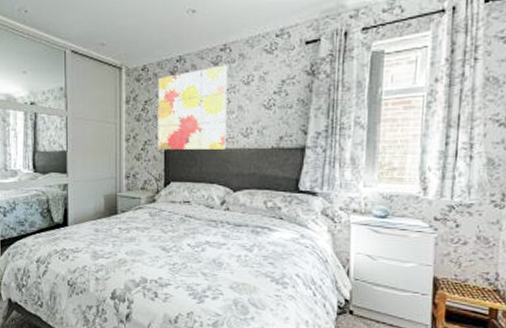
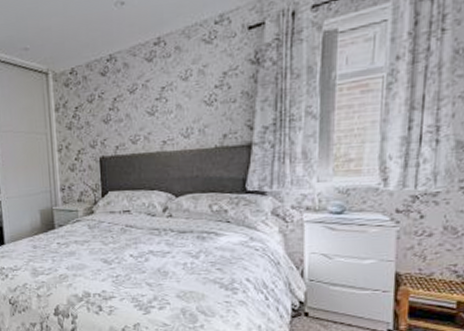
wall art: present [157,65,228,150] -> none [88,60,165,158]

